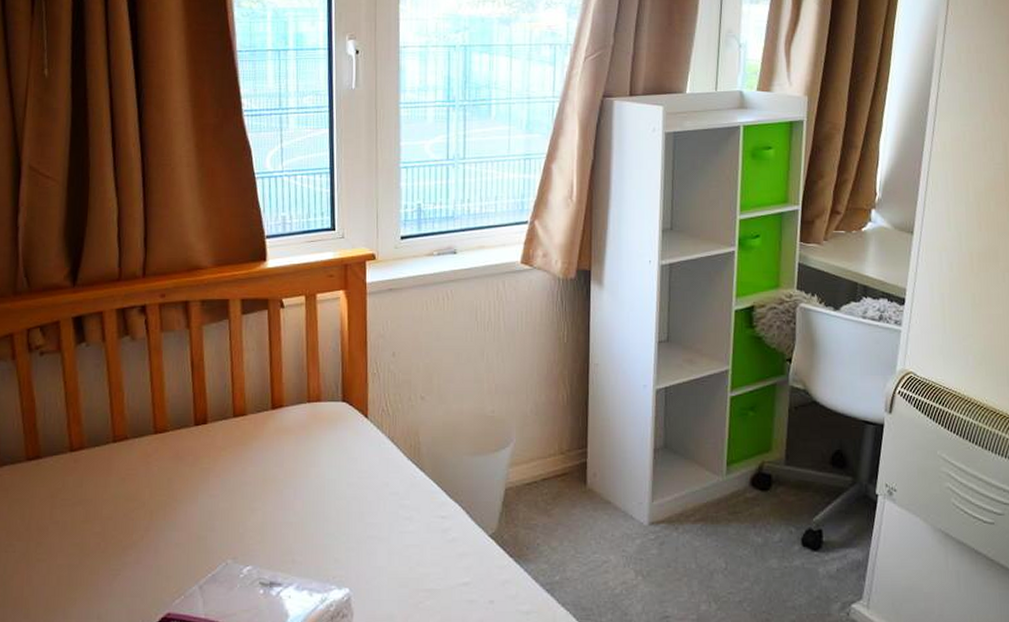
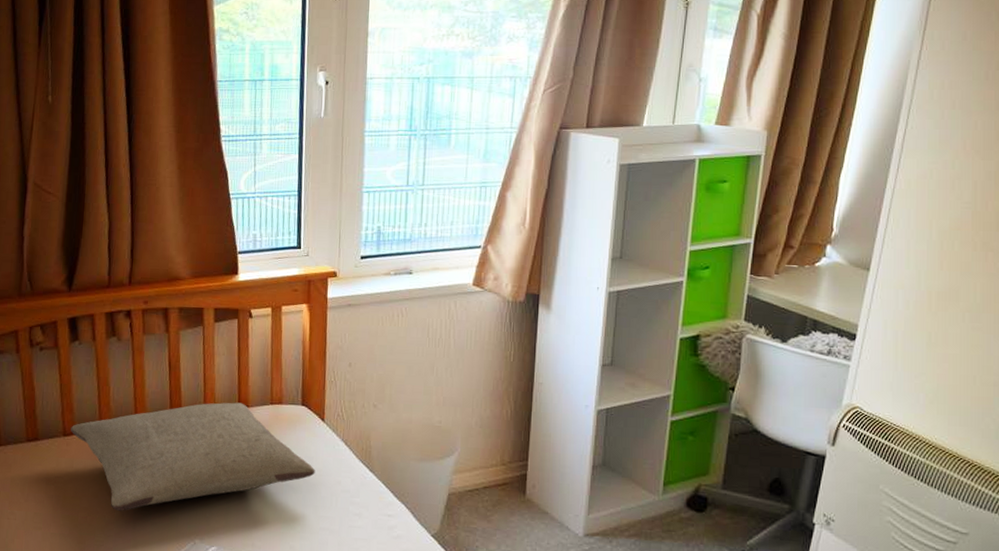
pillow: none [78,402,360,533] -> present [71,402,315,511]

